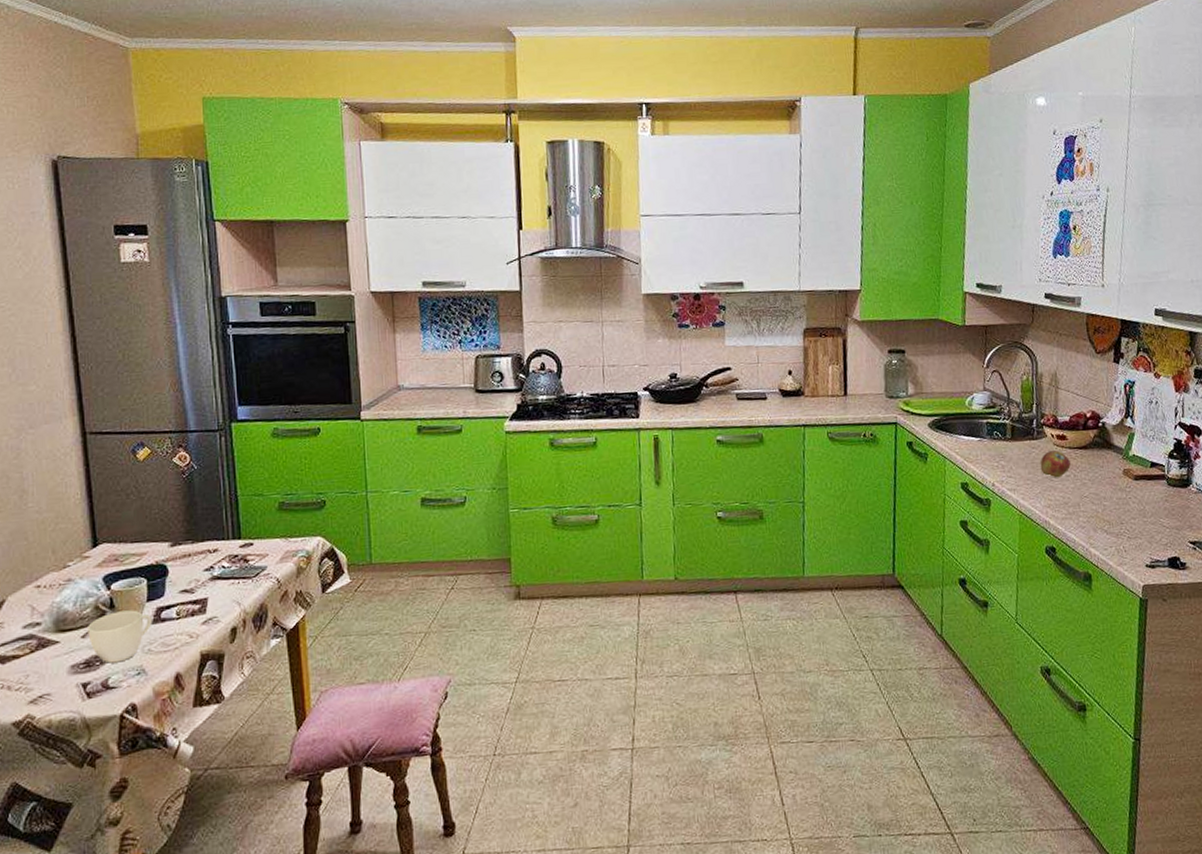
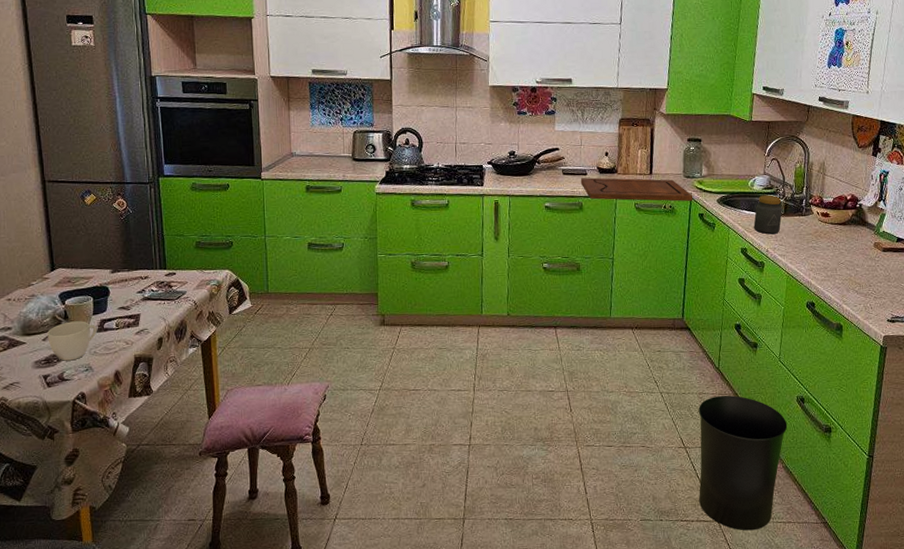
cutting board: none [759,401,899,430] -> present [580,177,693,202]
waste bin: none [919,669,1032,844] -> present [699,395,788,531]
jar: none [974,415,1009,465] -> present [754,195,782,235]
fruit: present [1040,450,1071,478] -> none [806,225,831,247]

